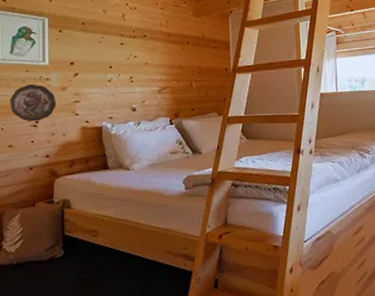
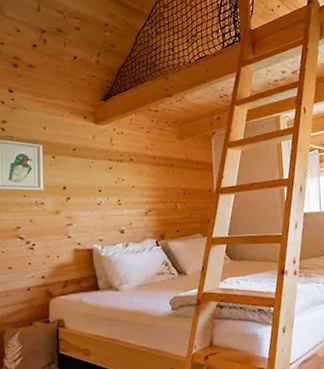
decorative plate: present [10,84,57,122] -> none [9,208,51,245]

